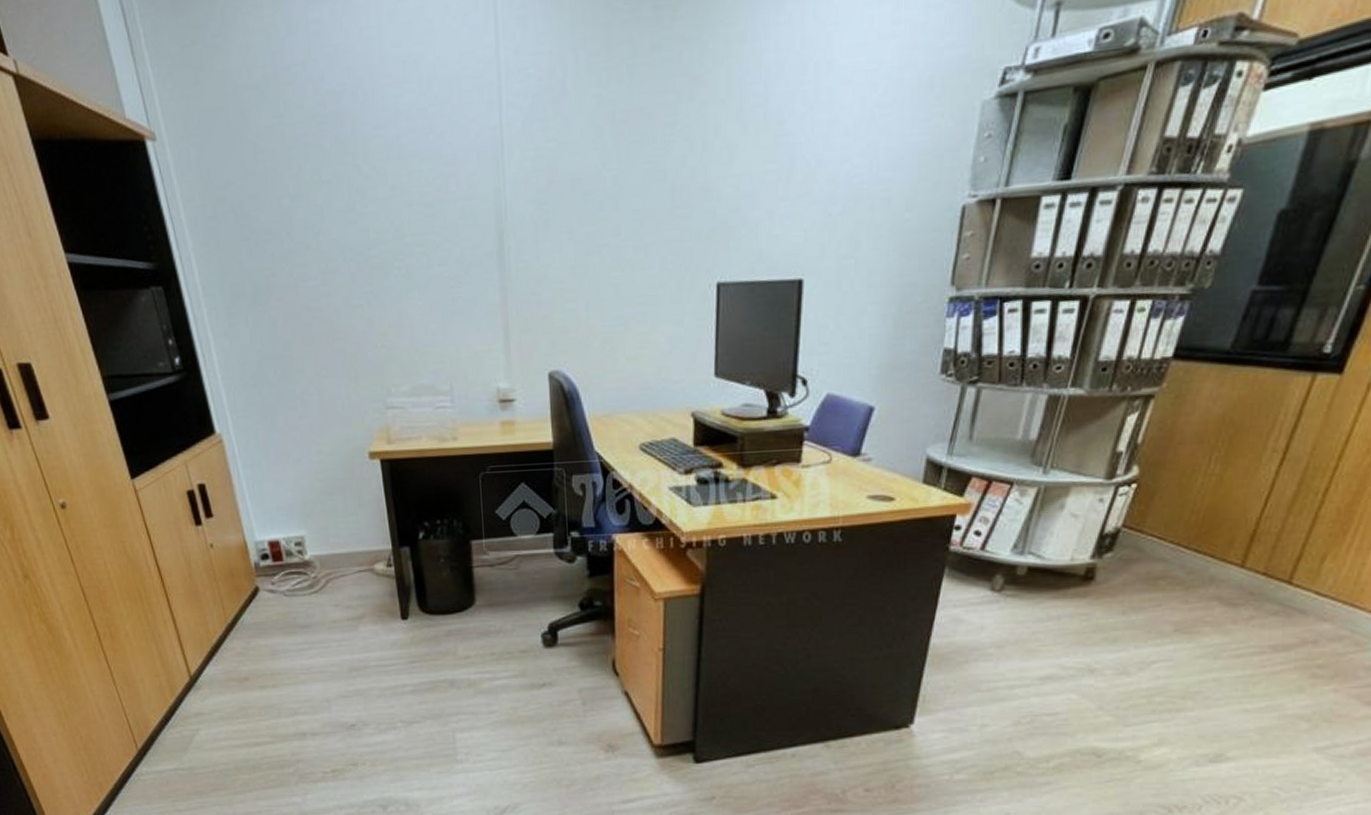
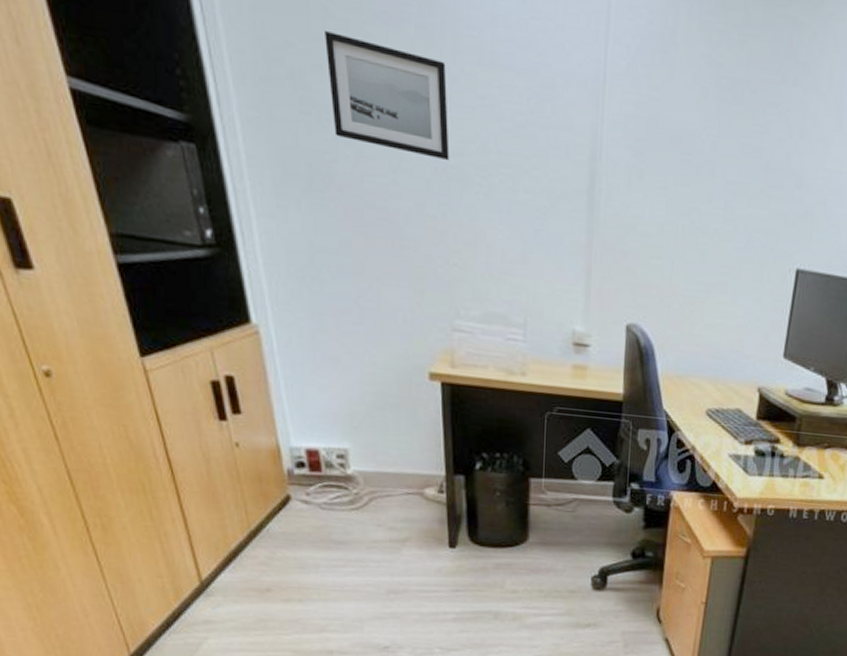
wall art: none [257,163,369,254] -> present [325,31,449,161]

